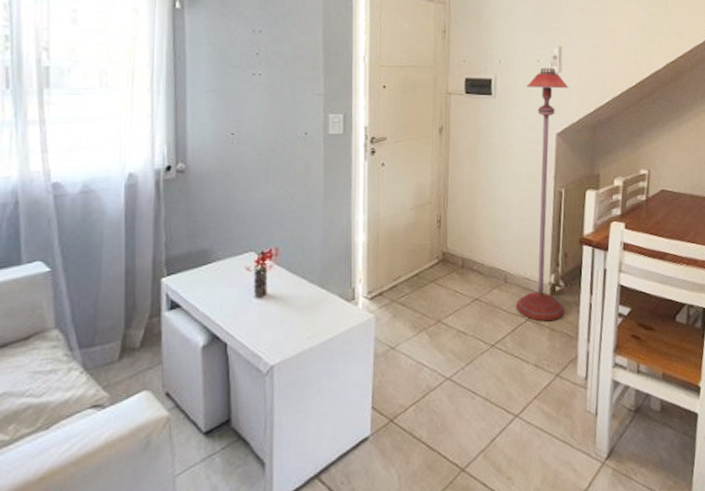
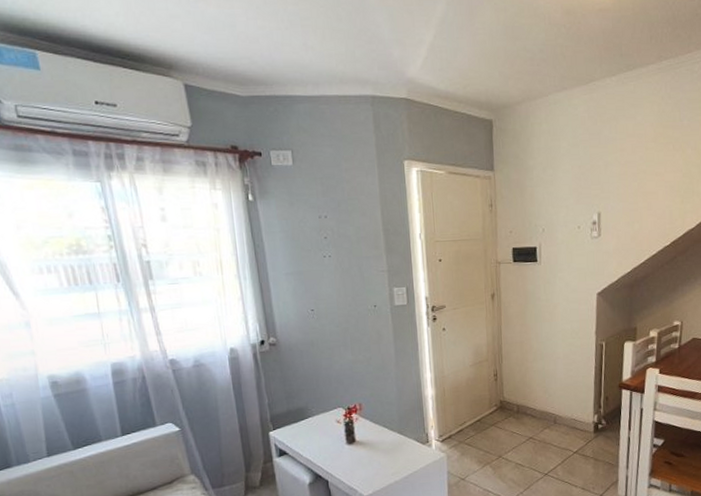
floor lamp: present [516,68,569,322] -> none [565,233,608,454]

